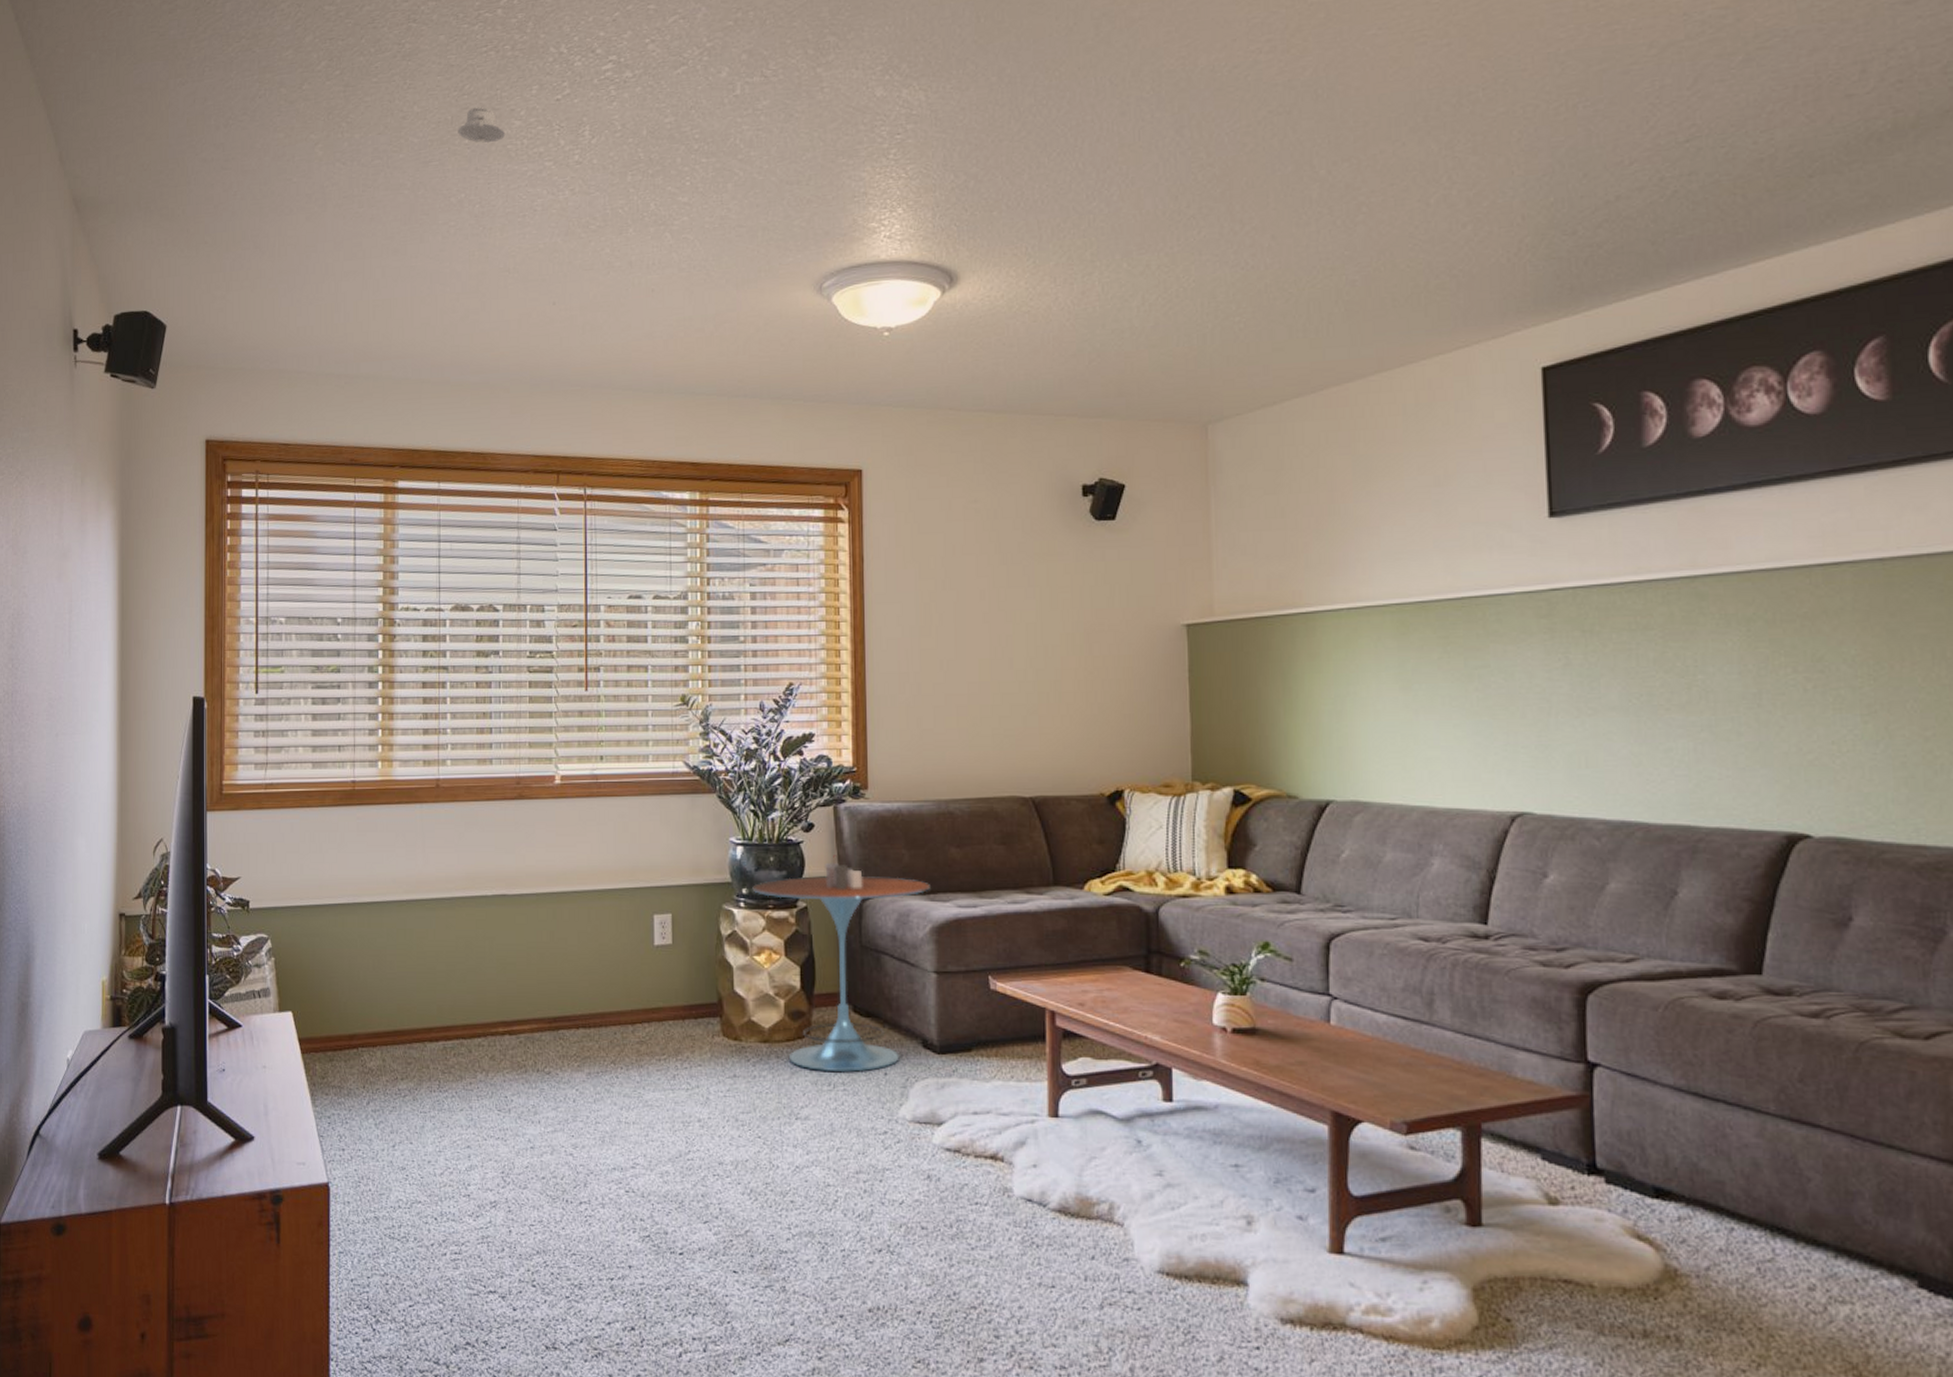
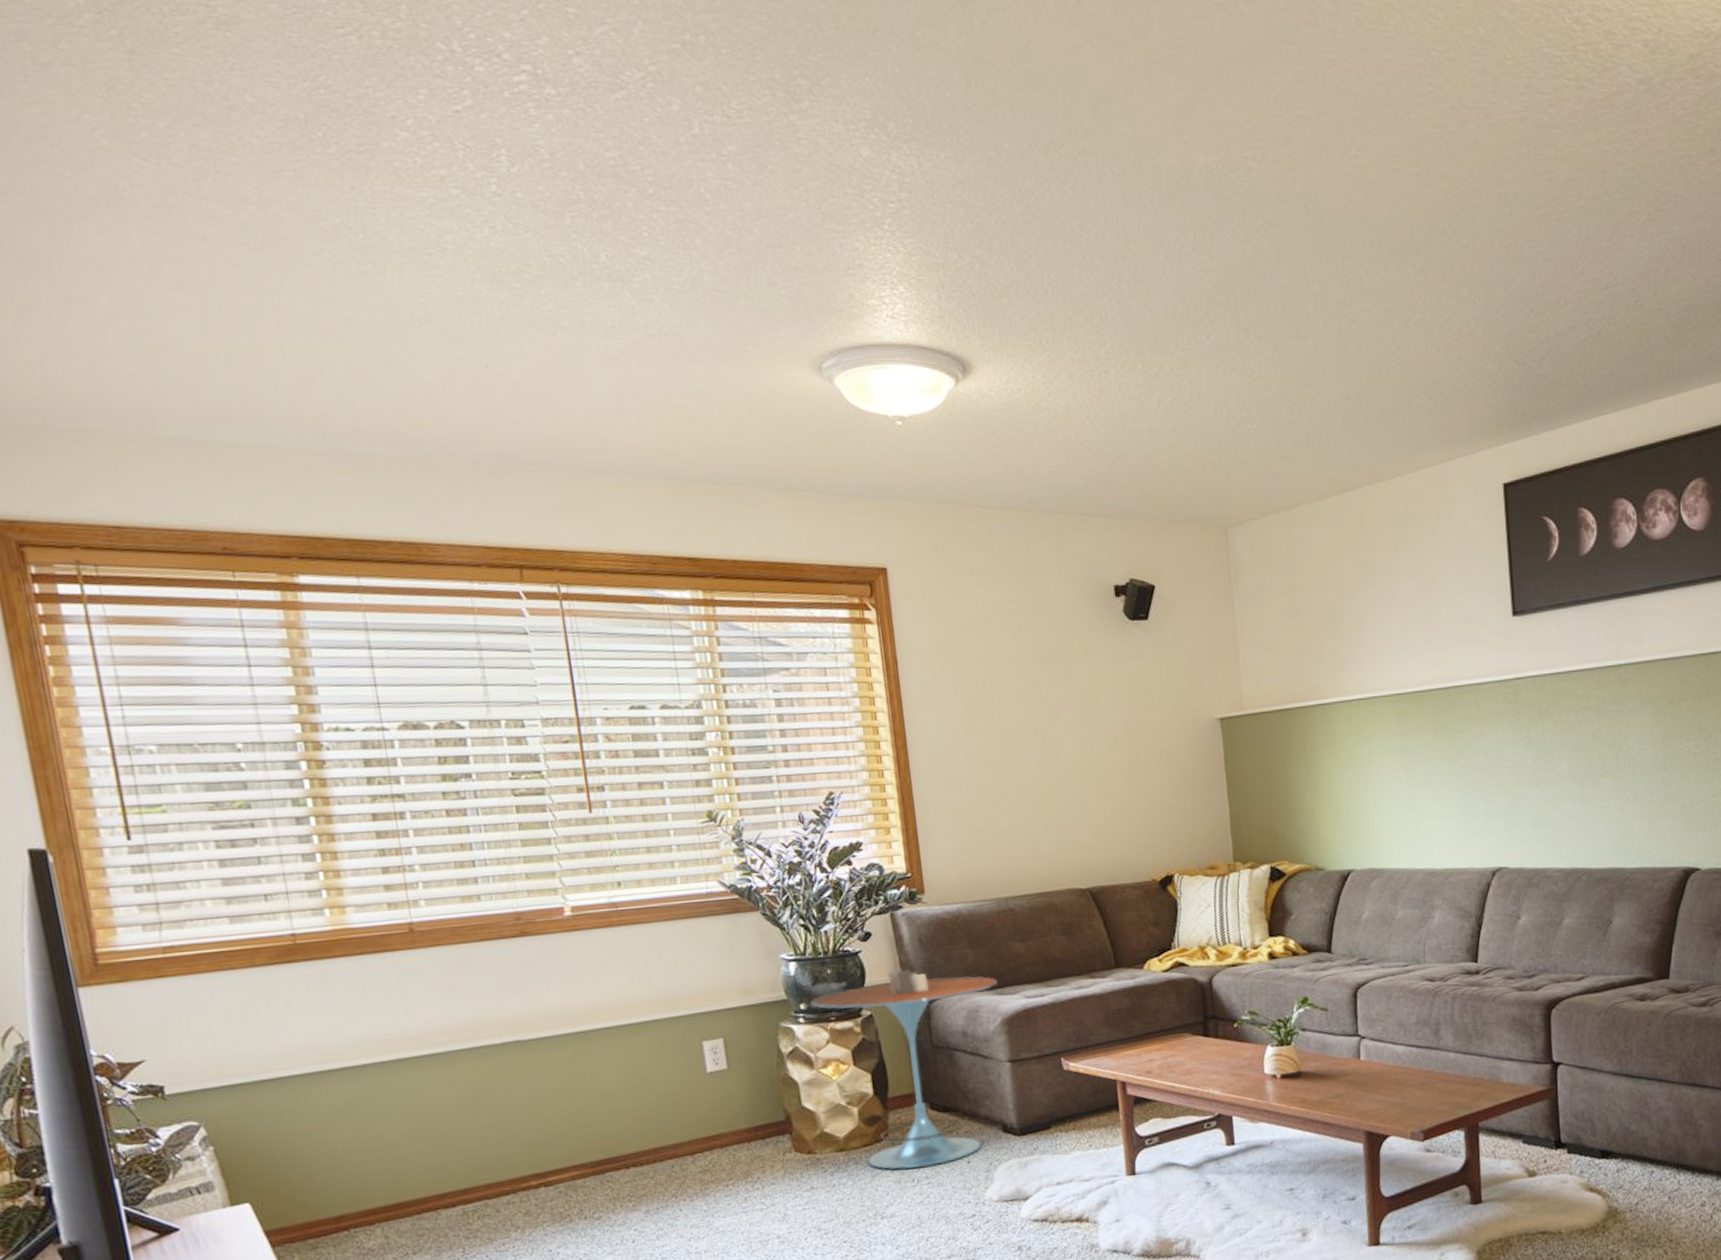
recessed light: present [458,106,506,143] -> none [316,107,389,155]

